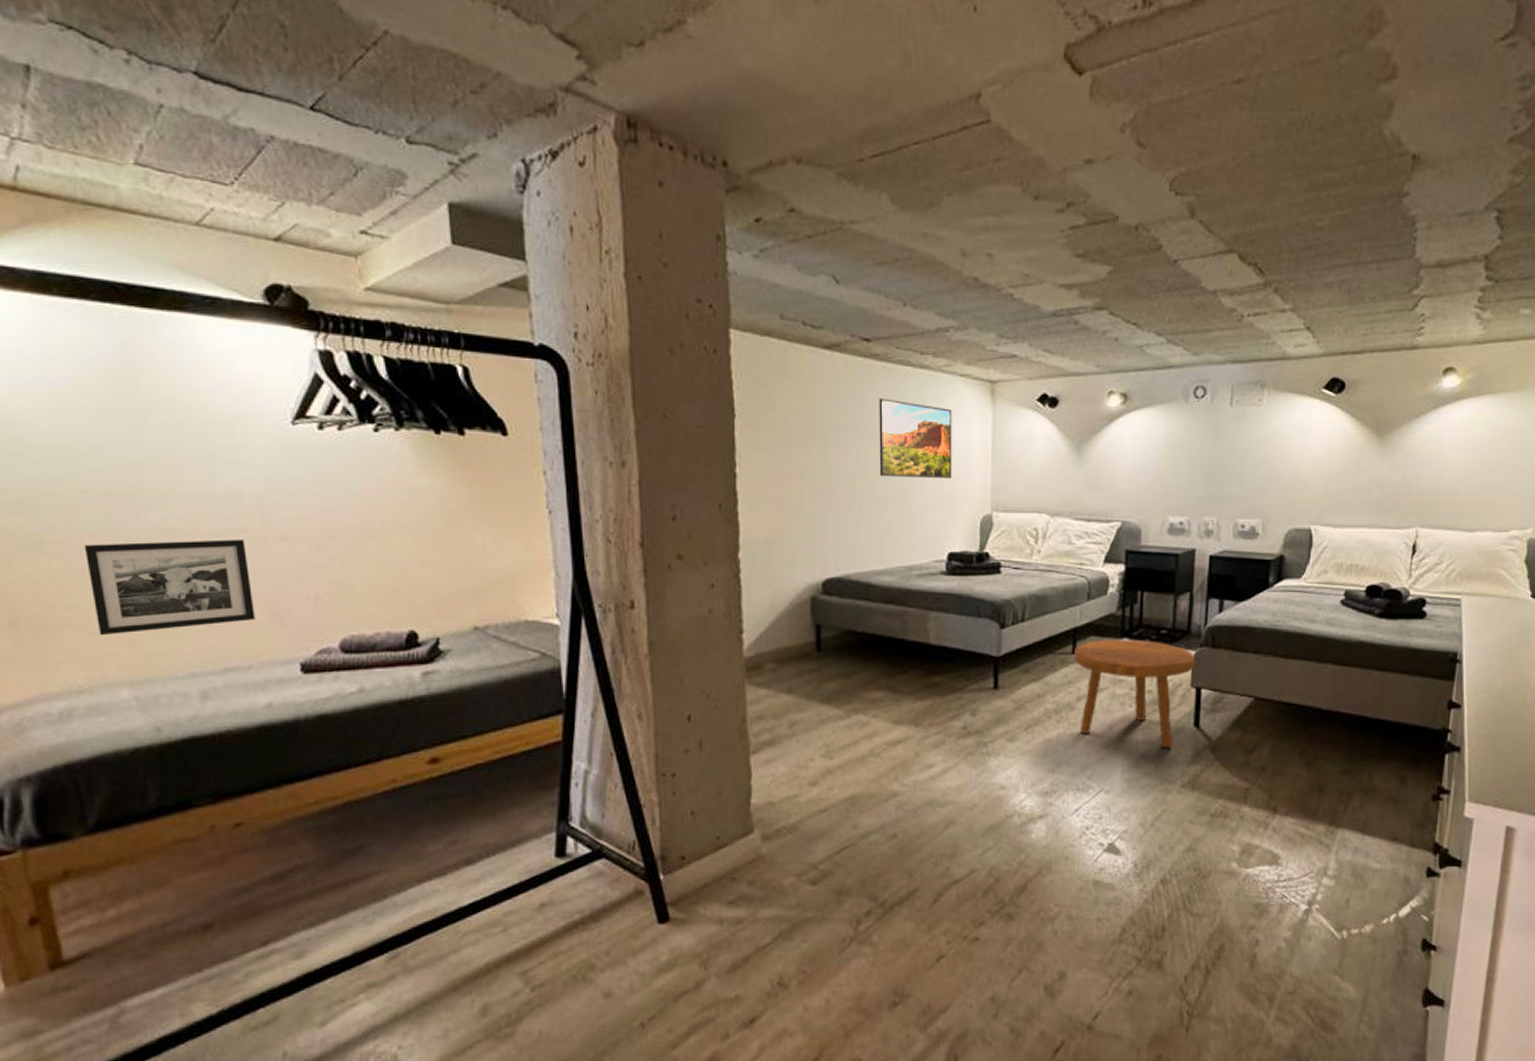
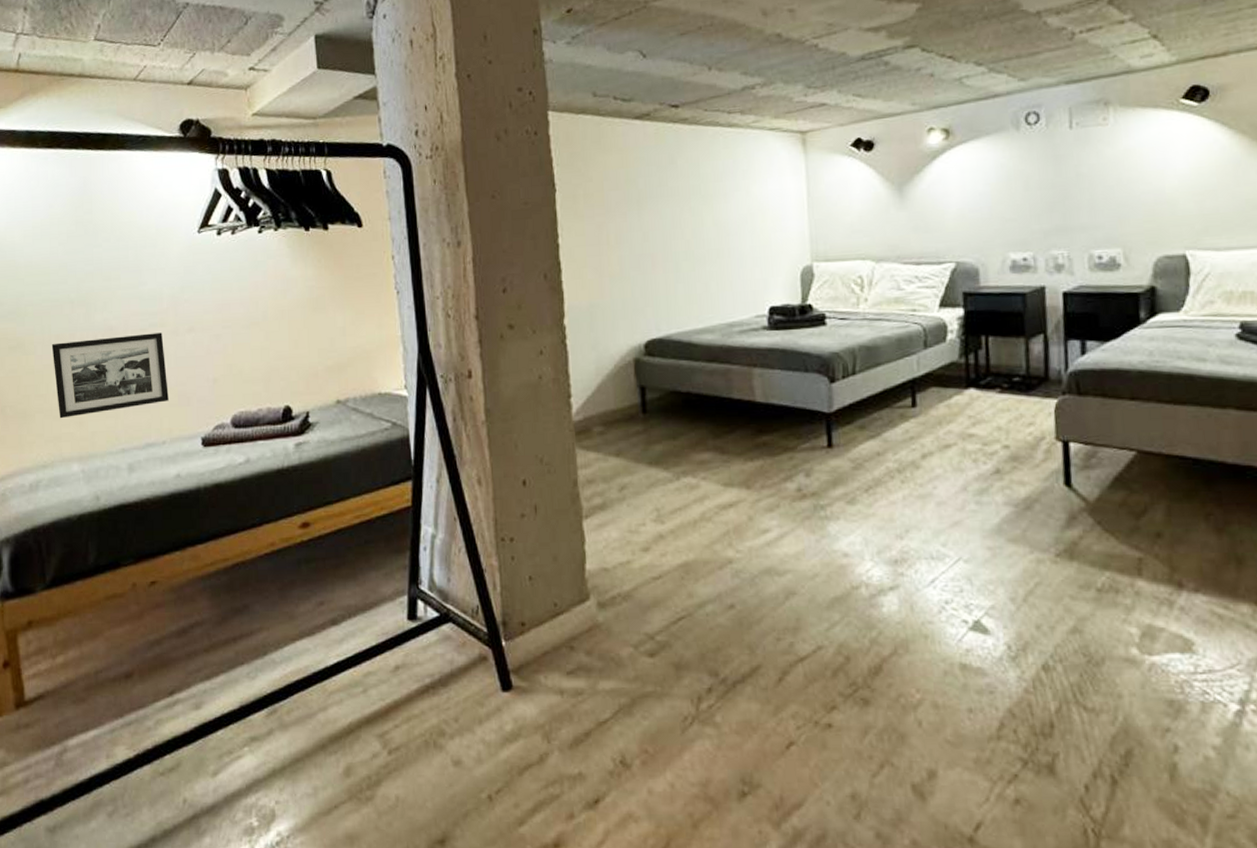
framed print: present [879,398,952,479] -> none [690,159,768,236]
footstool: present [1075,639,1195,748] -> none [914,389,1058,511]

